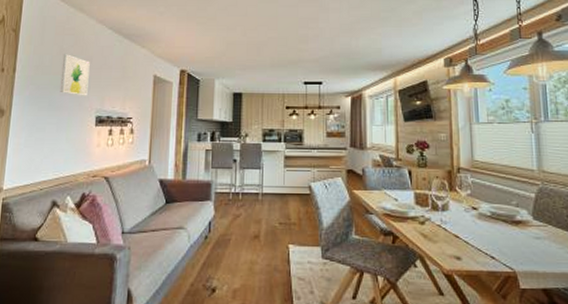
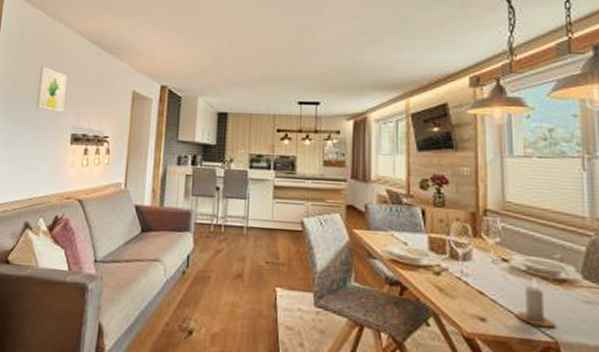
candle: none [483,221,514,261] -> present [515,278,555,329]

